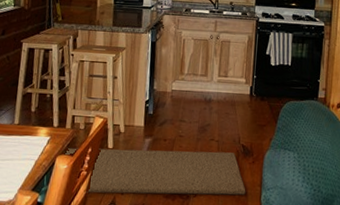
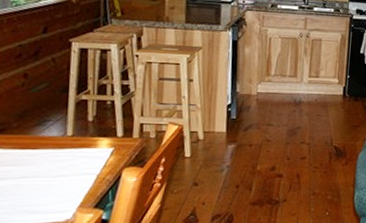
rug: present [65,148,246,196] -> none [133,154,339,206]

